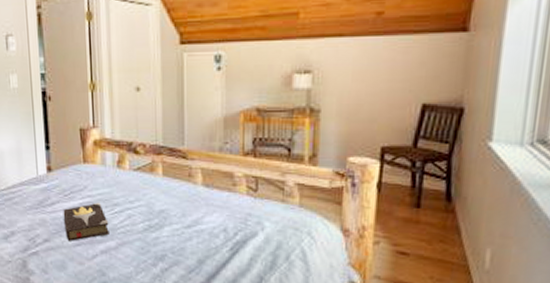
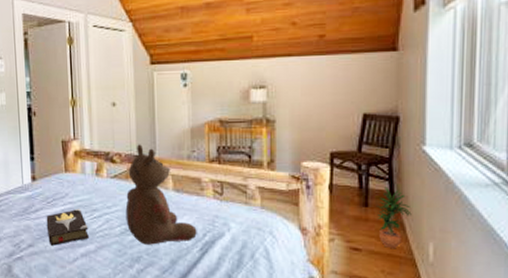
teddy bear: none [149,134,227,243] -> present [125,144,197,245]
potted plant: none [429,187,469,255] -> present [377,187,412,249]

